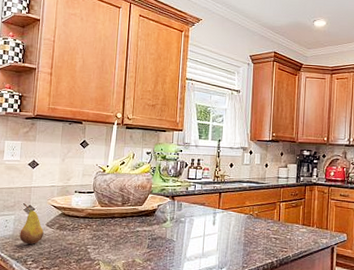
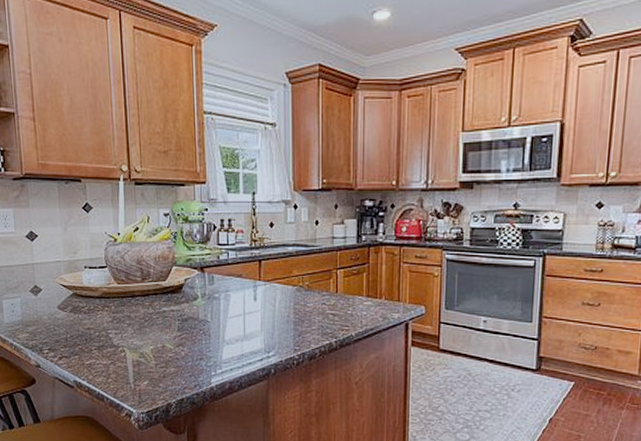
fruit: present [19,203,44,244] -> none [28,284,56,330]

